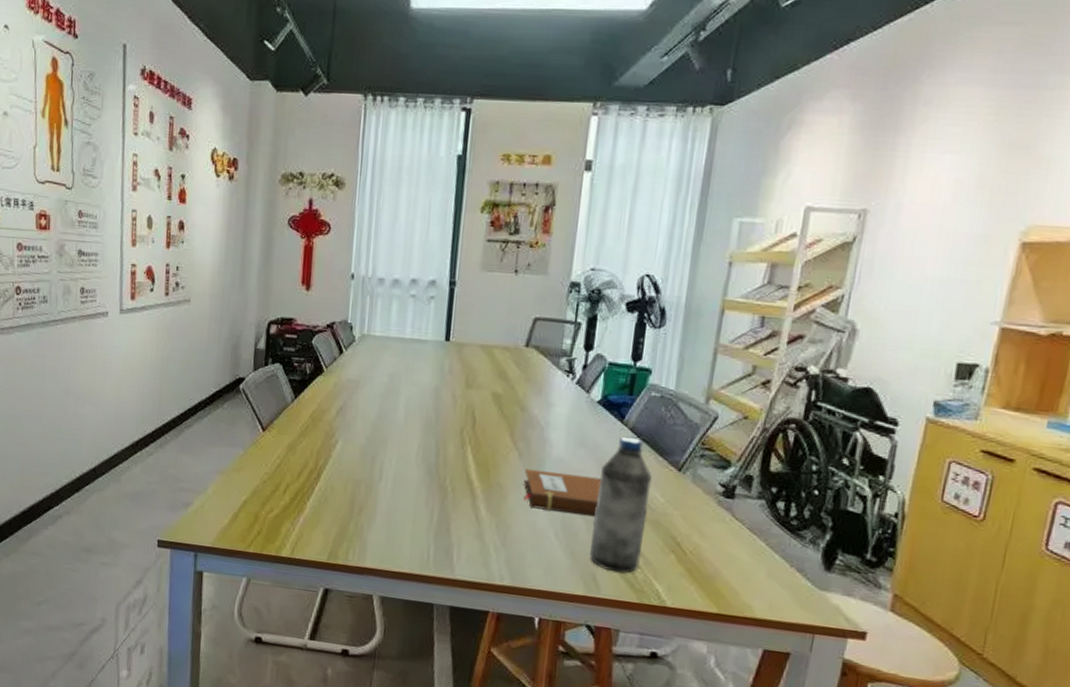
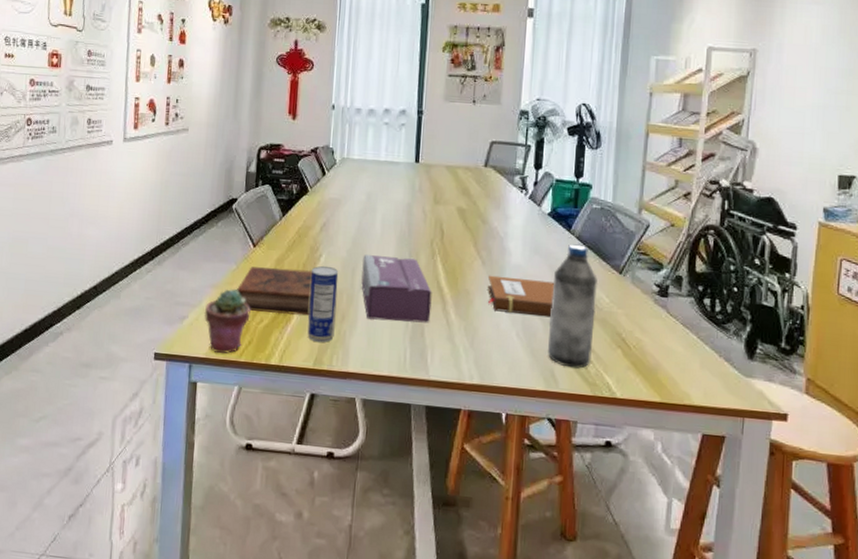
potted succulent: none [209,475,260,544] -> present [204,289,251,354]
book: none [245,452,328,507] -> present [237,266,313,316]
beverage can: none [321,453,356,536] -> present [307,265,339,342]
tissue box: none [381,442,461,519] -> present [361,255,432,323]

